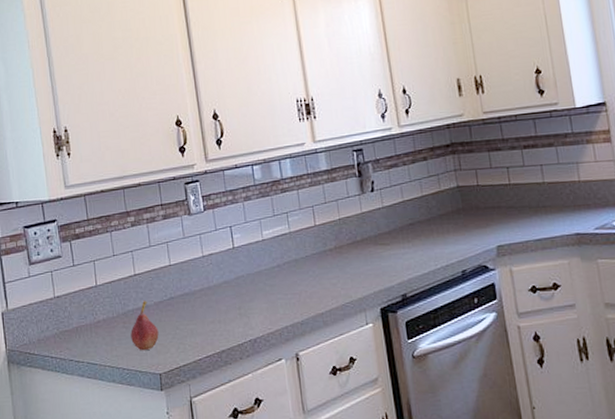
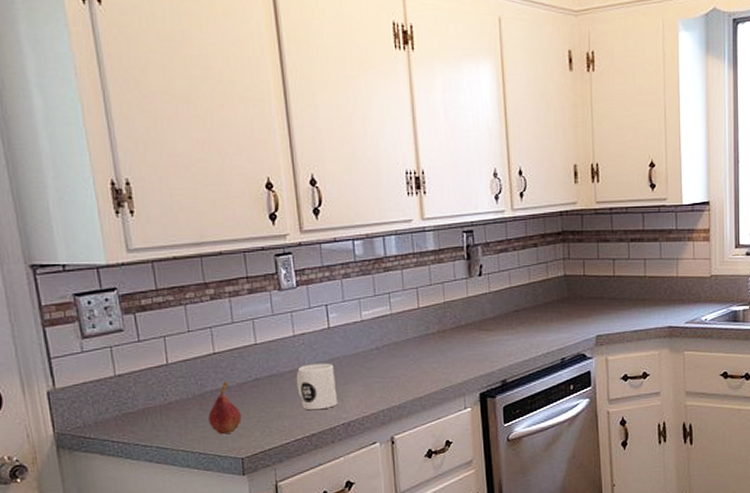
mug: none [206,281,244,327] -> present [296,363,338,410]

